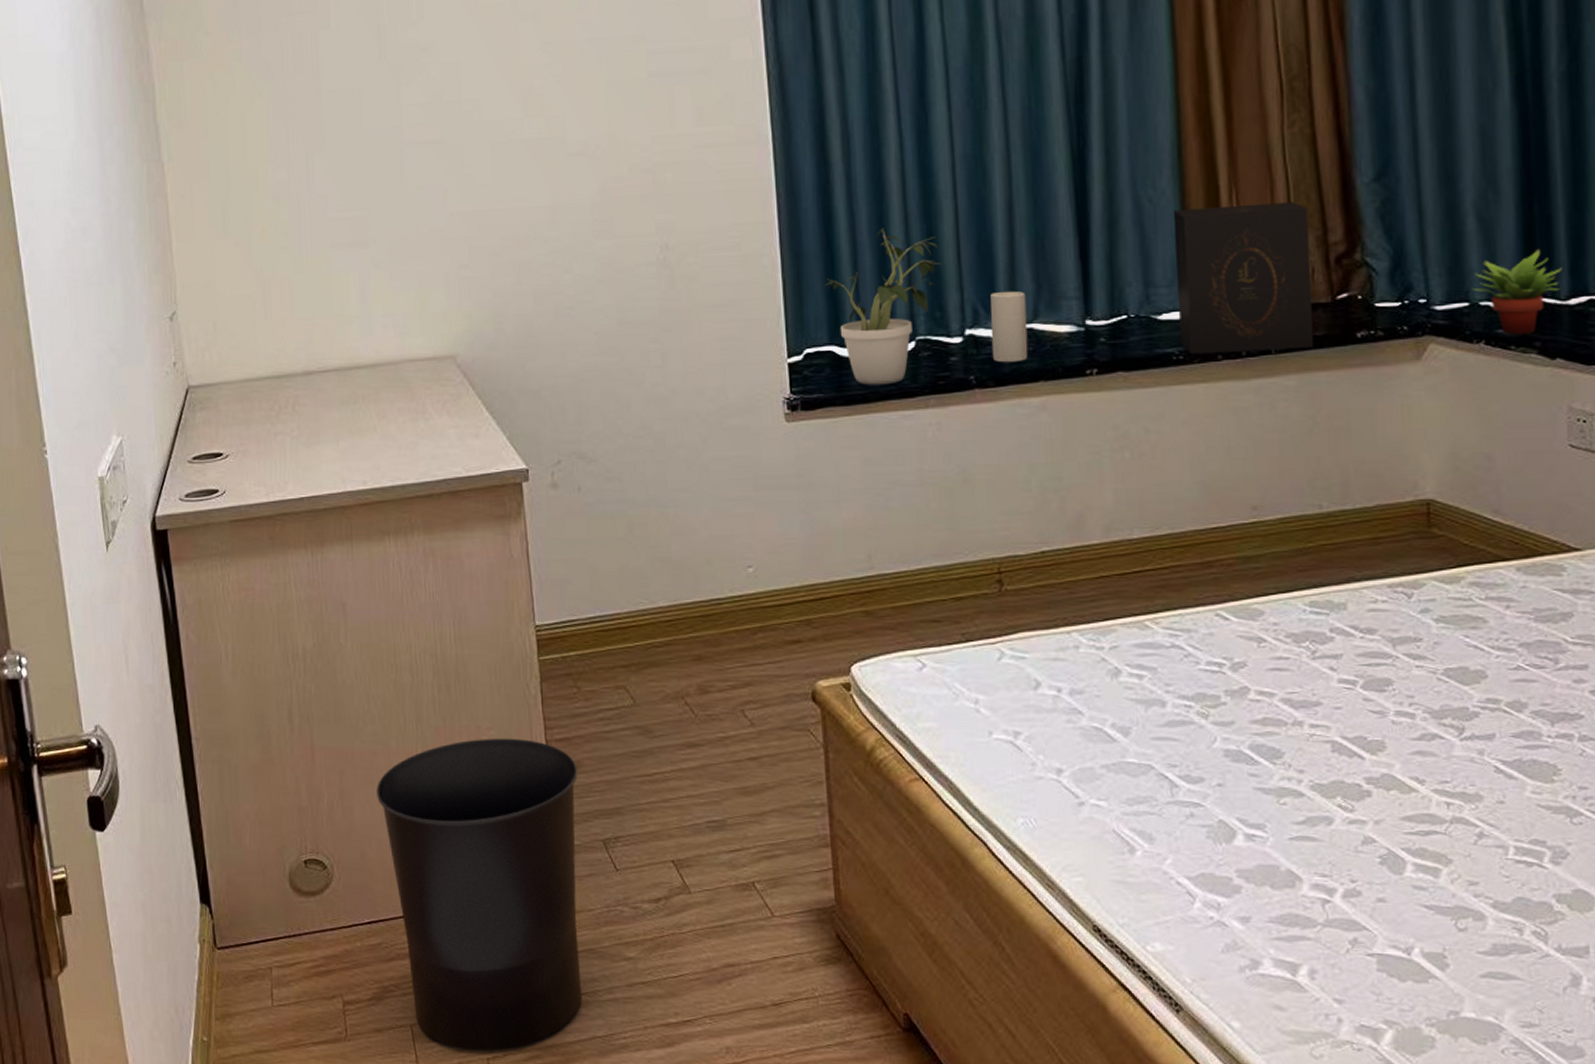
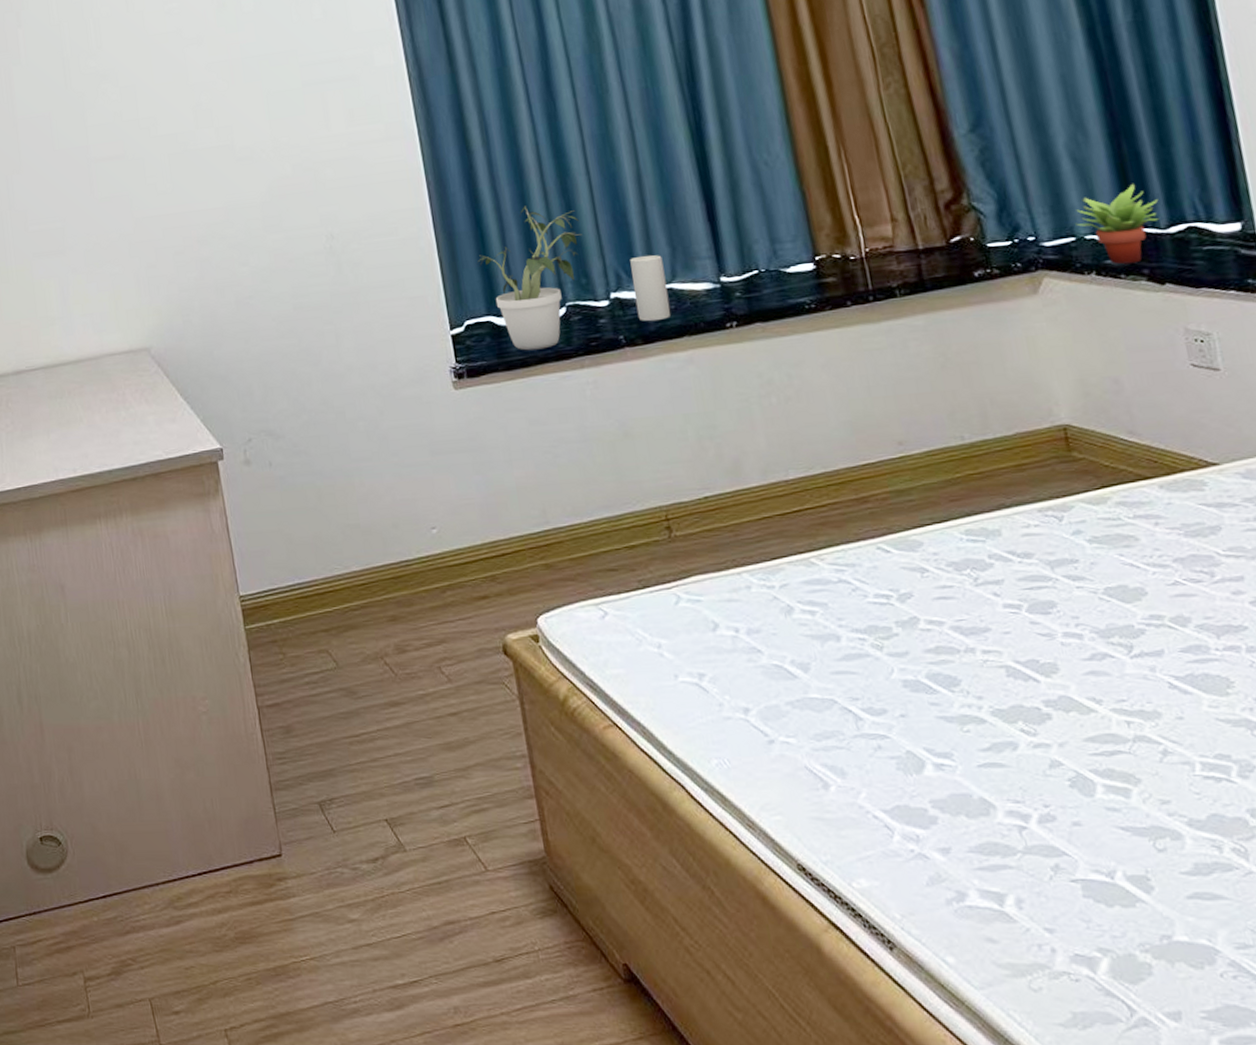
waste bin: present [376,738,582,1051] -> none [103,706,311,1021]
decorative box: present [1173,202,1314,355] -> none [788,156,935,303]

